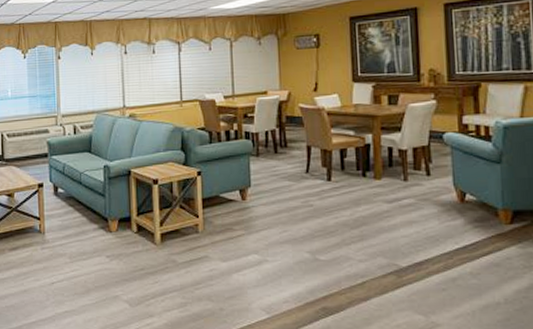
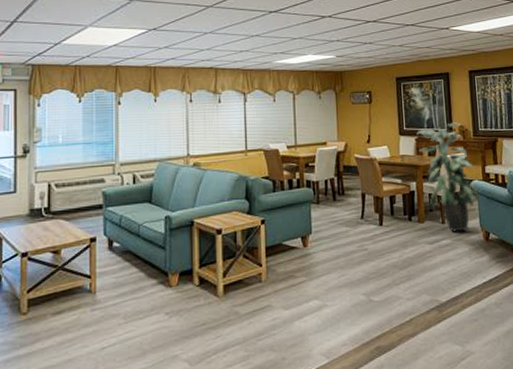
indoor plant: none [374,65,457,191] -> present [417,122,481,232]

